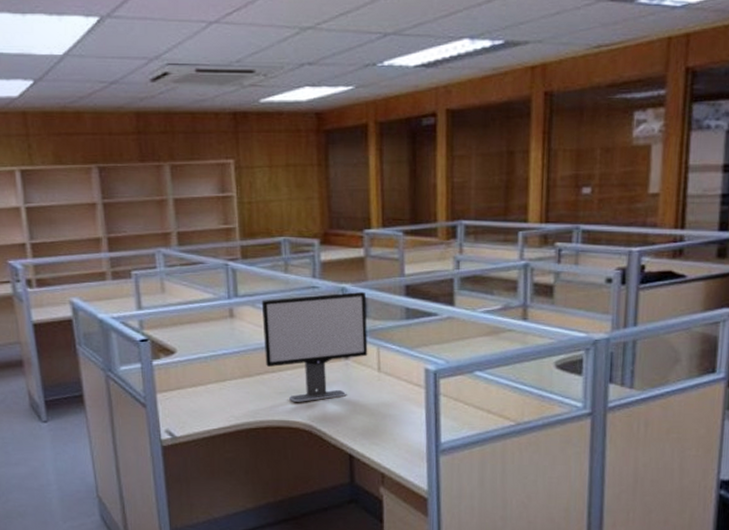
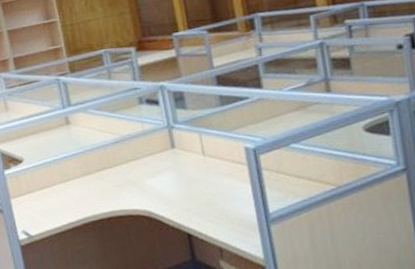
computer monitor: present [261,291,368,402] -> none [92,86,192,192]

